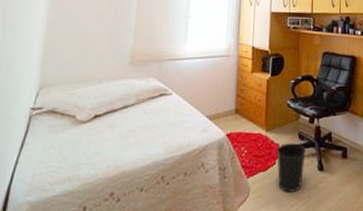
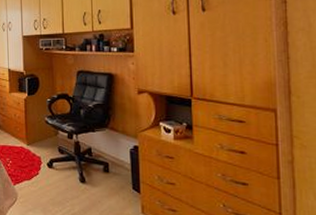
wastebasket: present [277,143,306,192] -> none [39,156,67,200]

